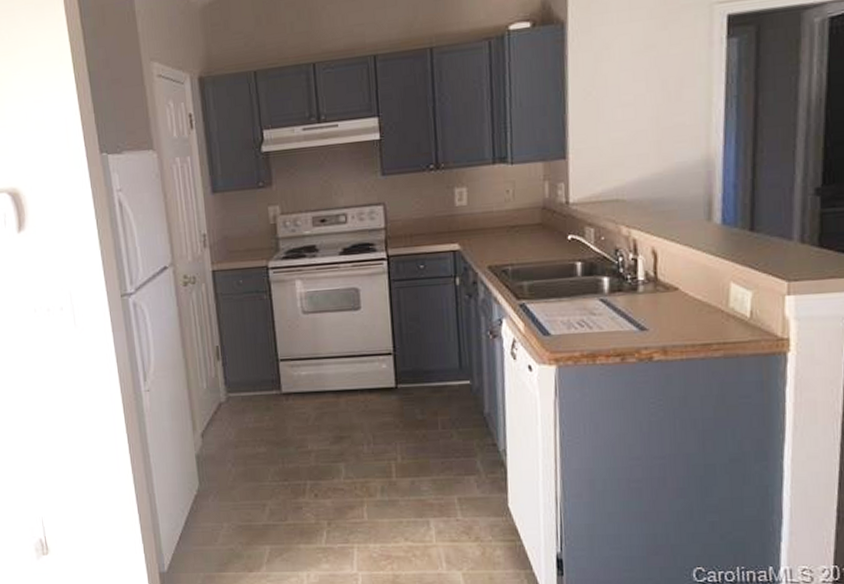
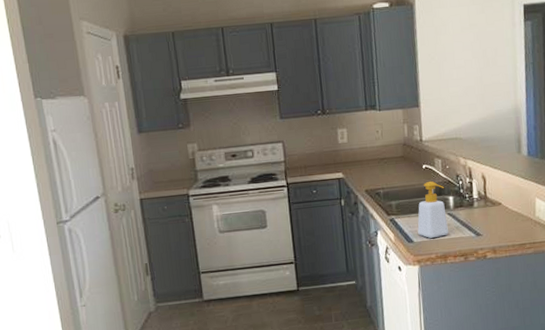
soap bottle: none [557,256,600,332] -> present [417,181,448,239]

